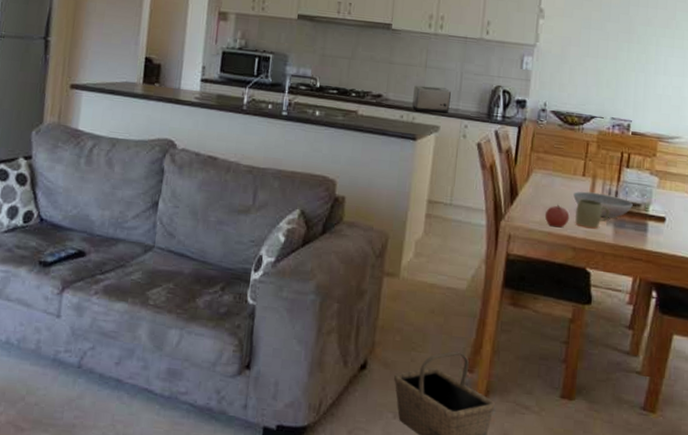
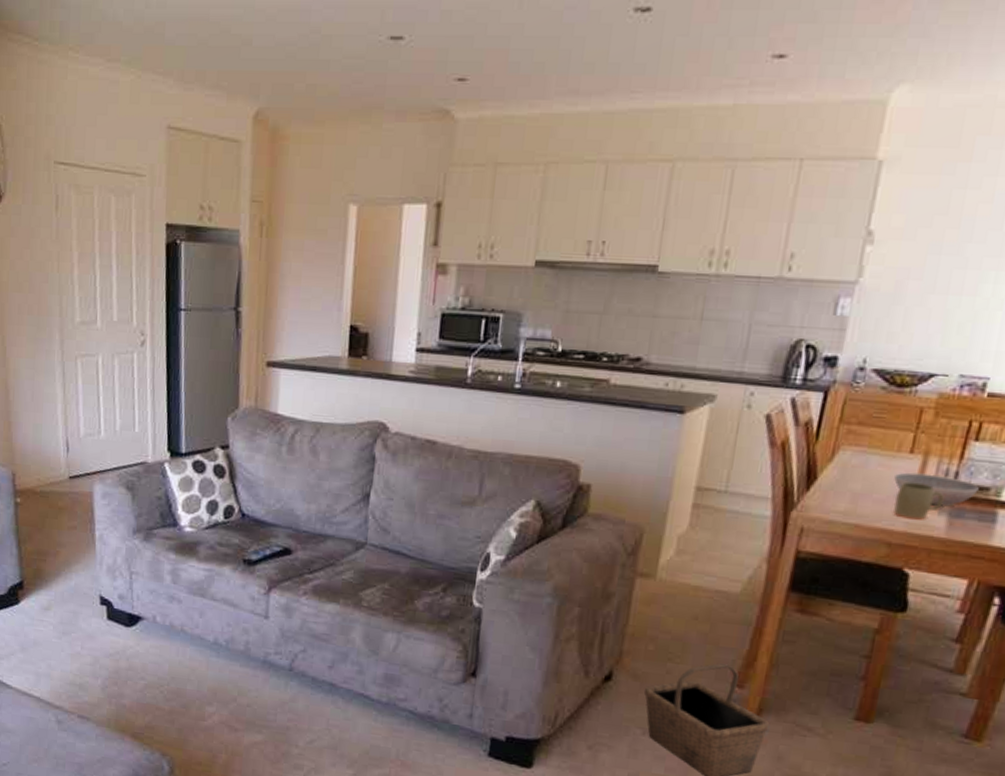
toaster: present [411,85,451,113] -> none [680,343,734,378]
fruit: present [544,204,570,228] -> none [851,489,887,519]

